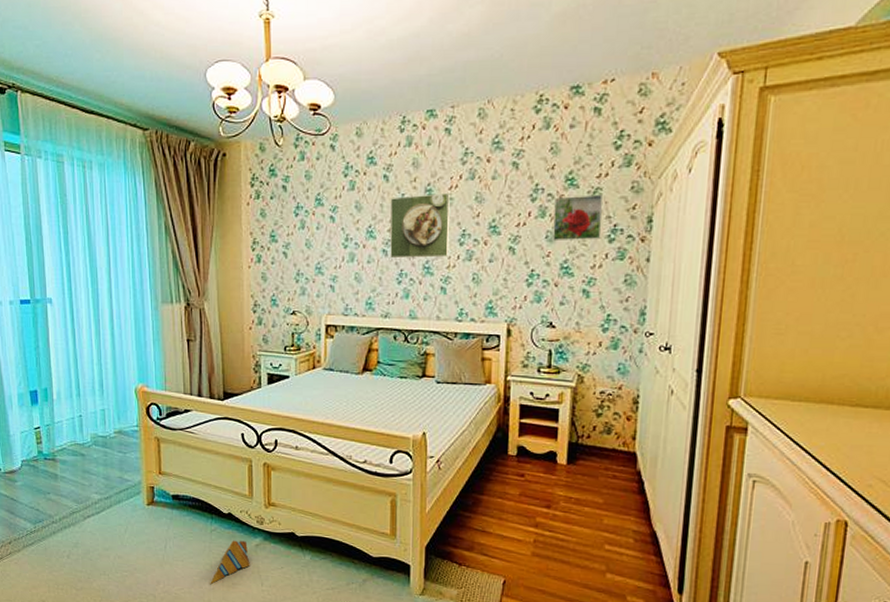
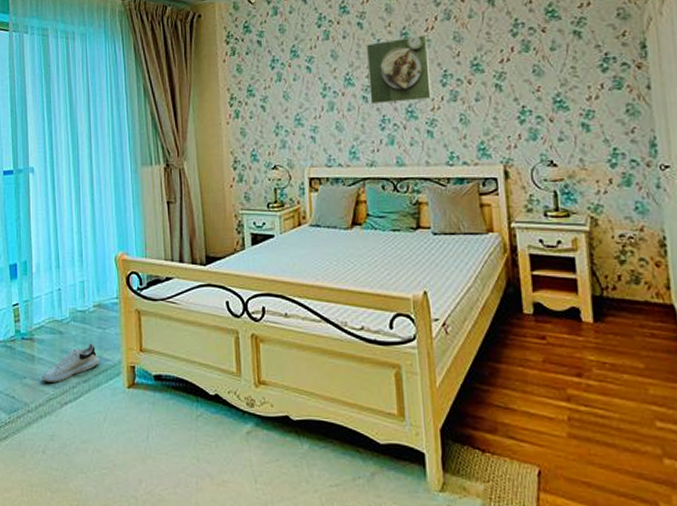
shoe: none [65,464,120,498] -> present [42,342,99,382]
stacking toy: present [210,540,250,585] -> none [197,427,241,483]
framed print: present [552,194,603,242] -> none [537,24,593,75]

